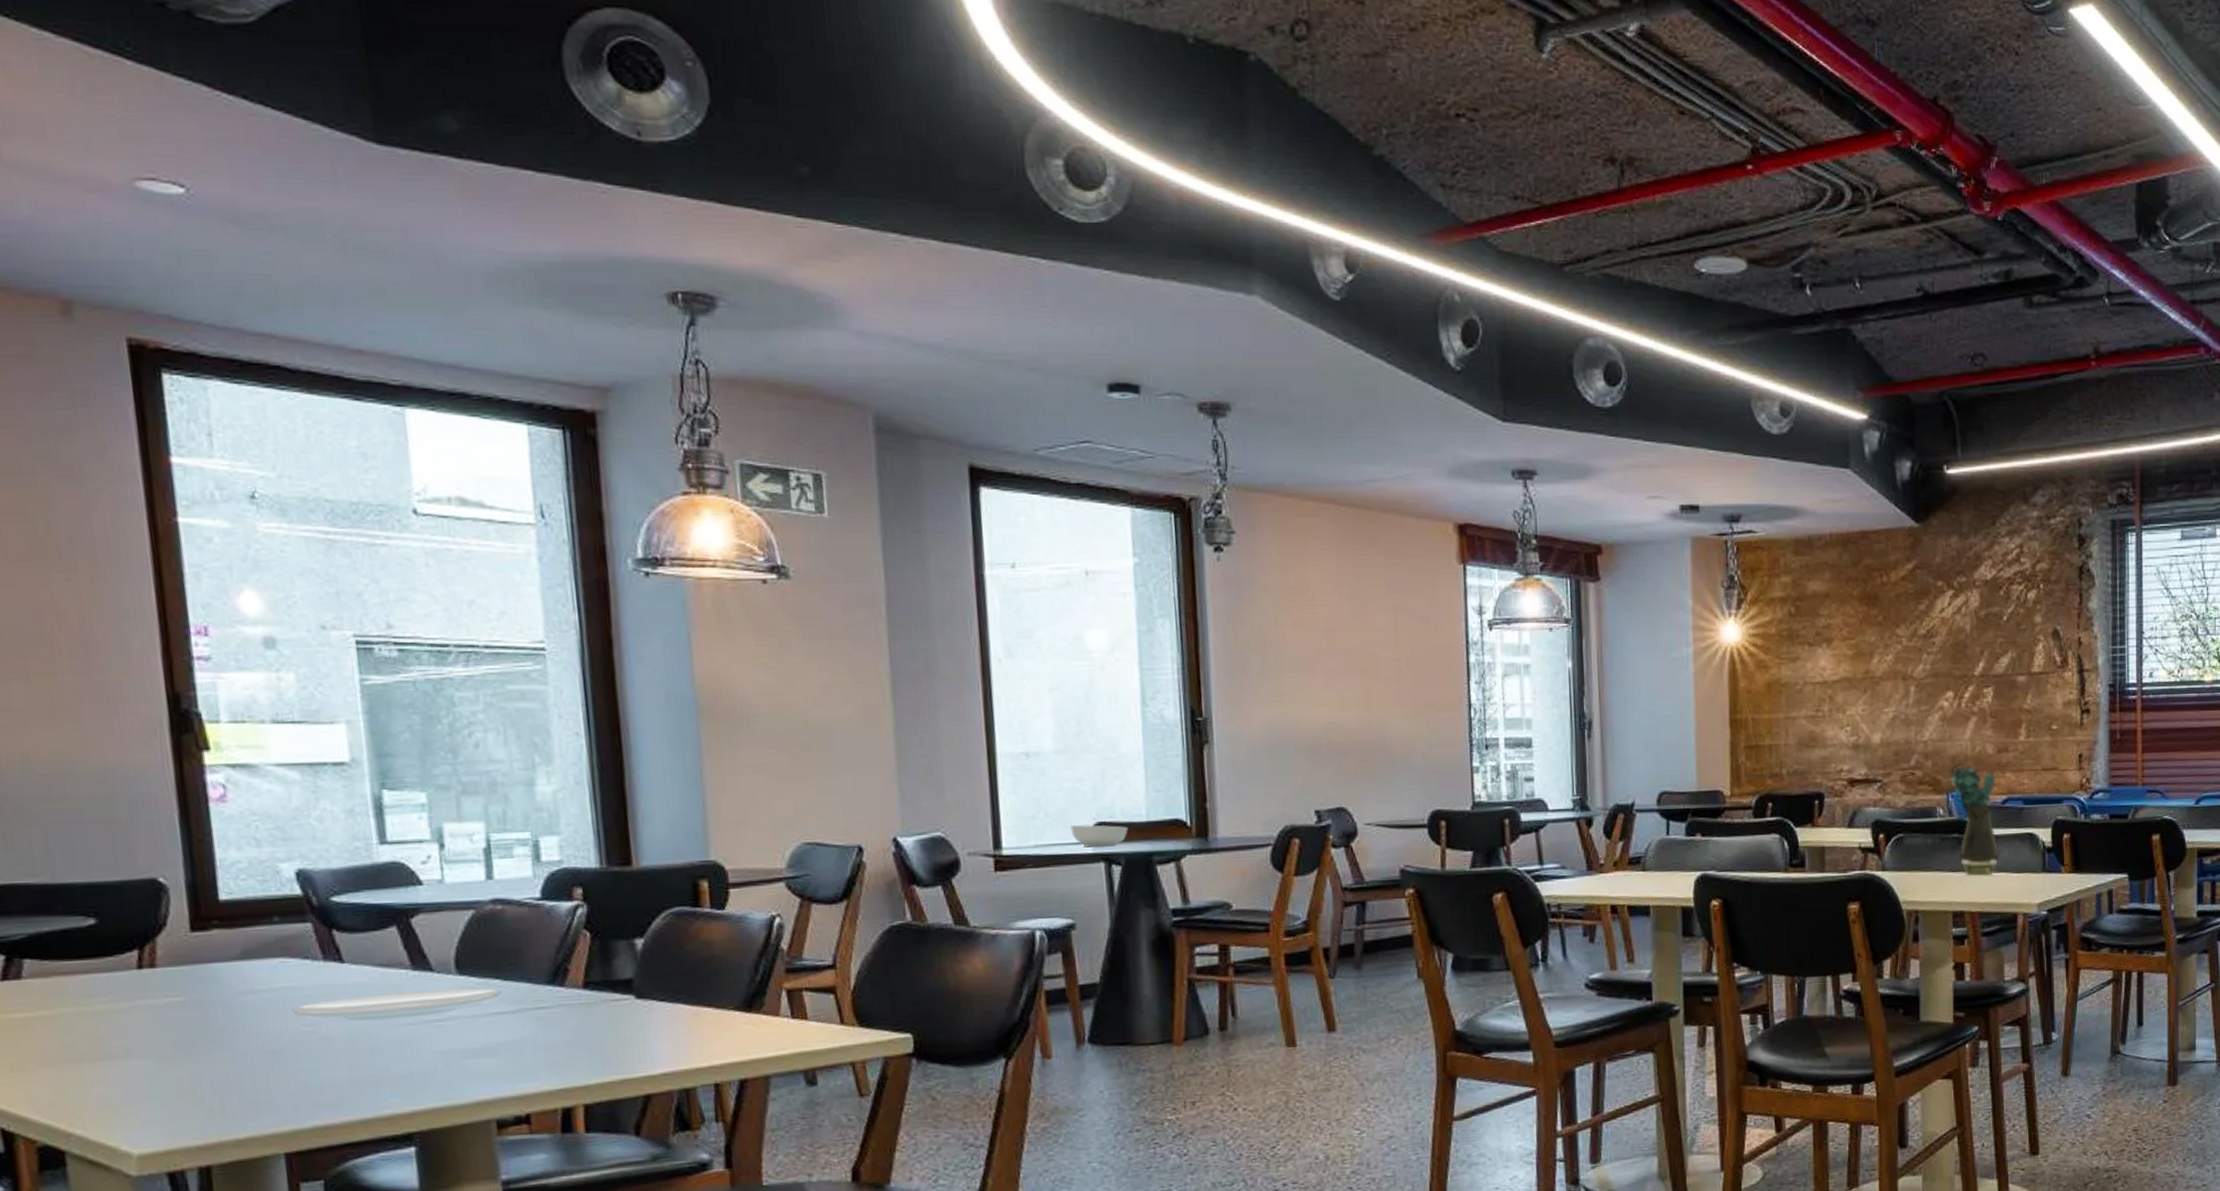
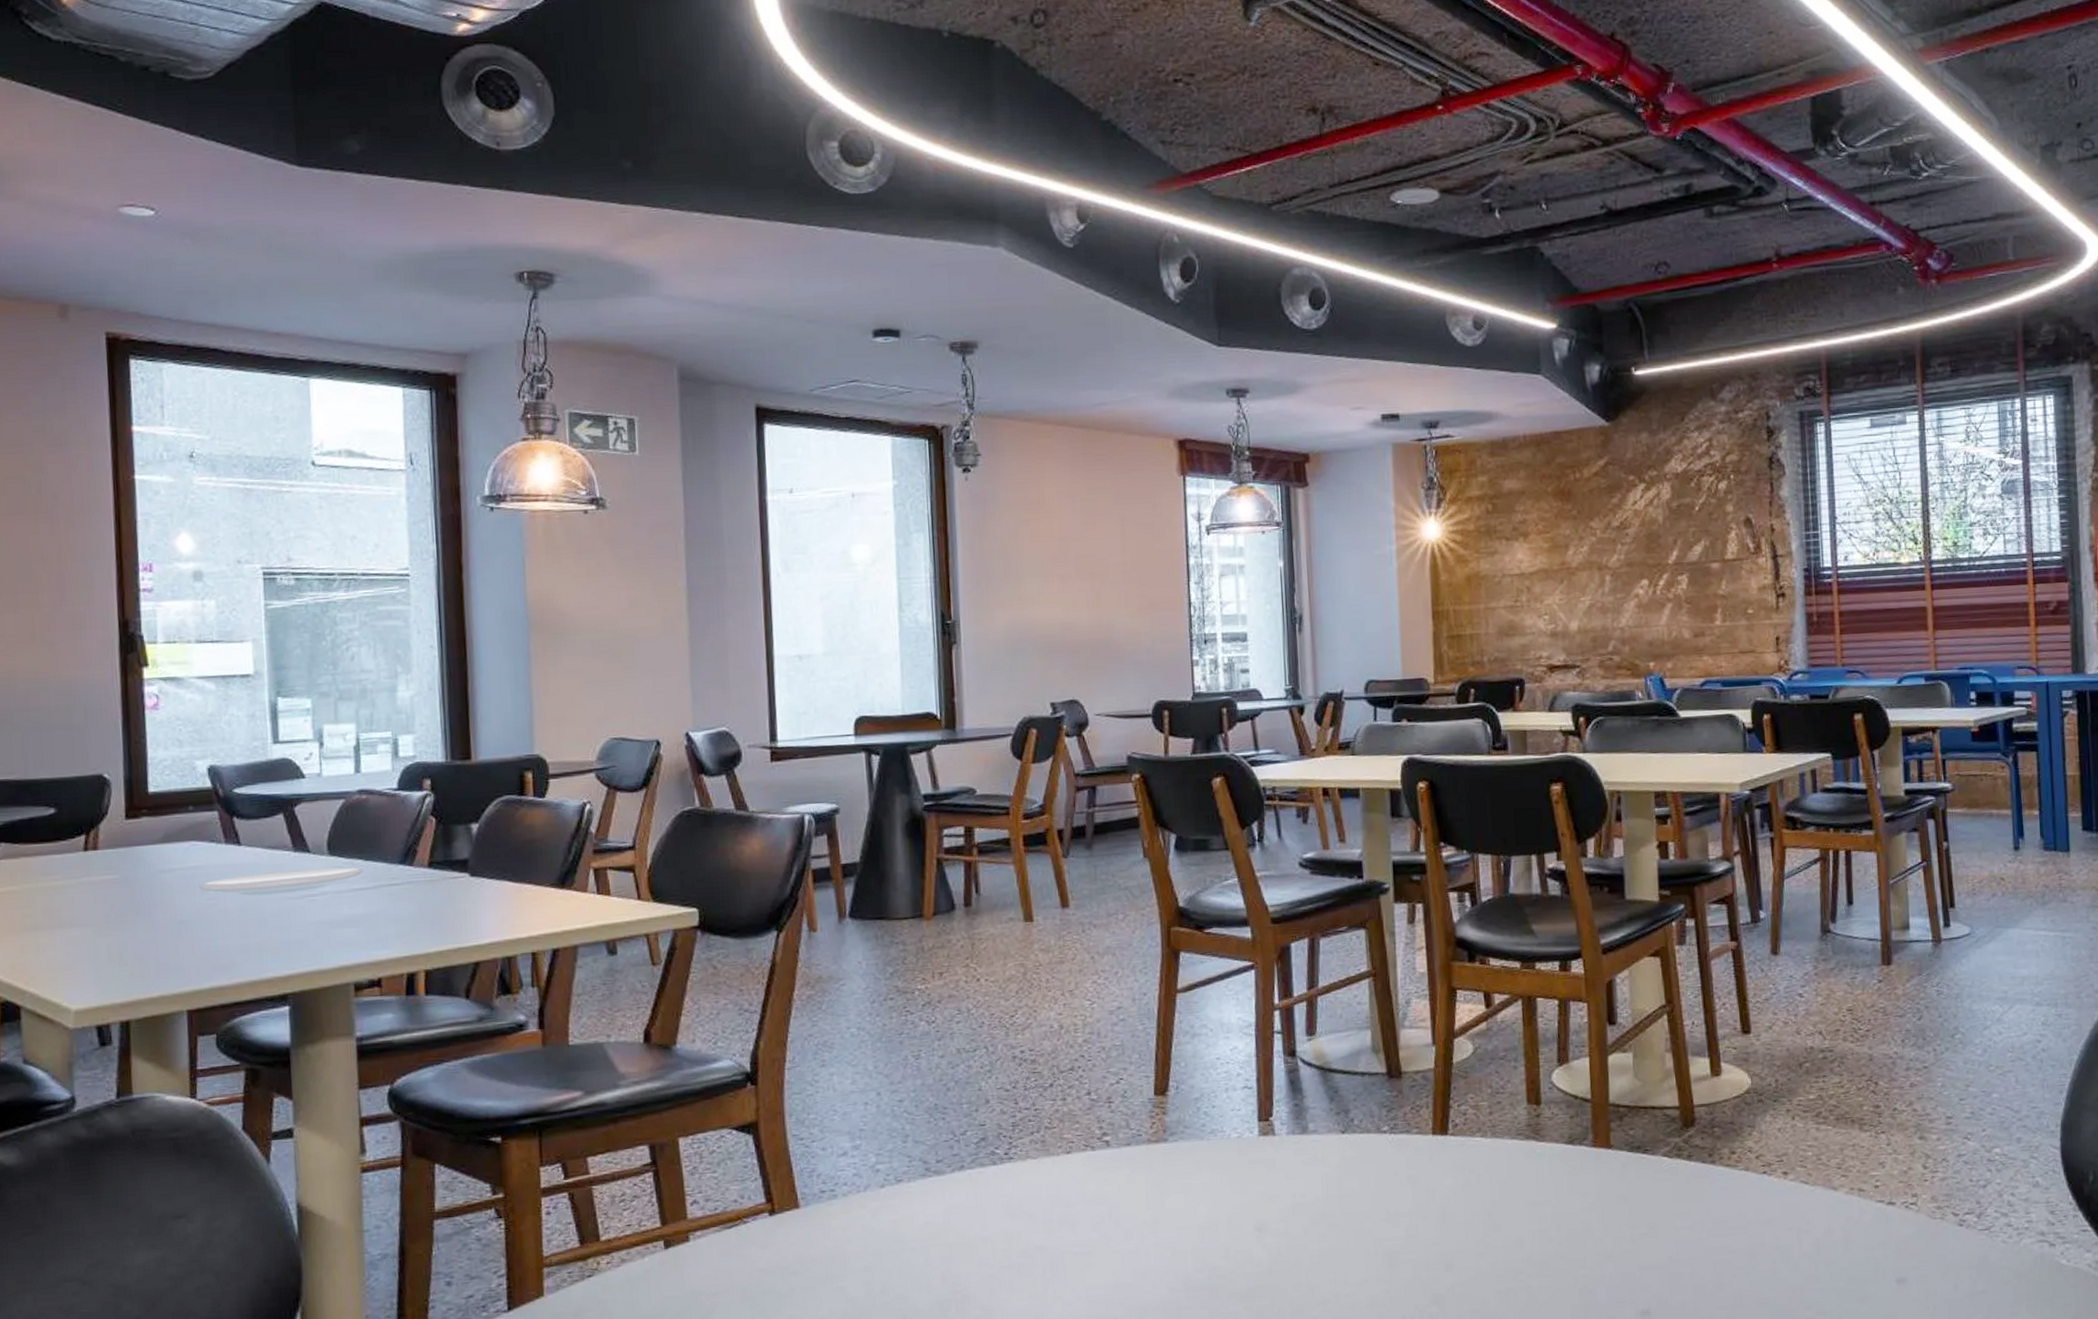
bowl: present [1071,825,1128,848] -> none [836,719,886,740]
vase: present [1950,760,1999,877] -> none [1647,645,1700,757]

